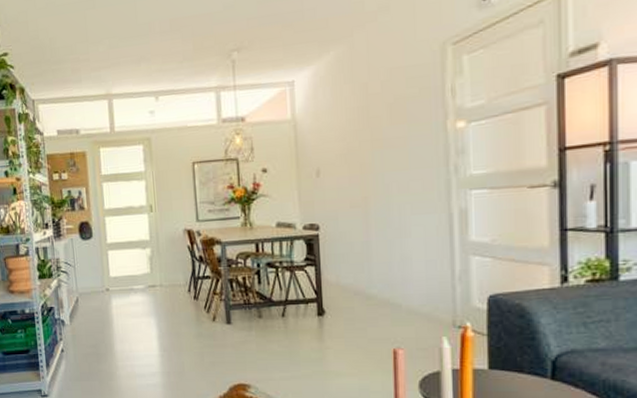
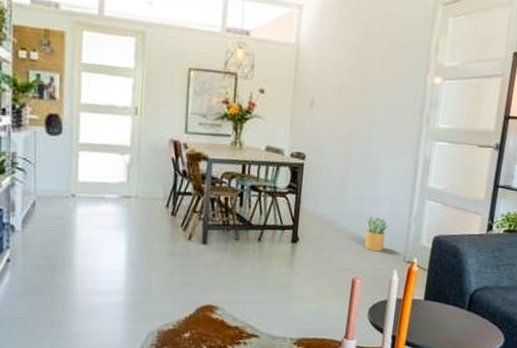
potted plant: none [398,280,429,318] -> present [365,216,390,252]

